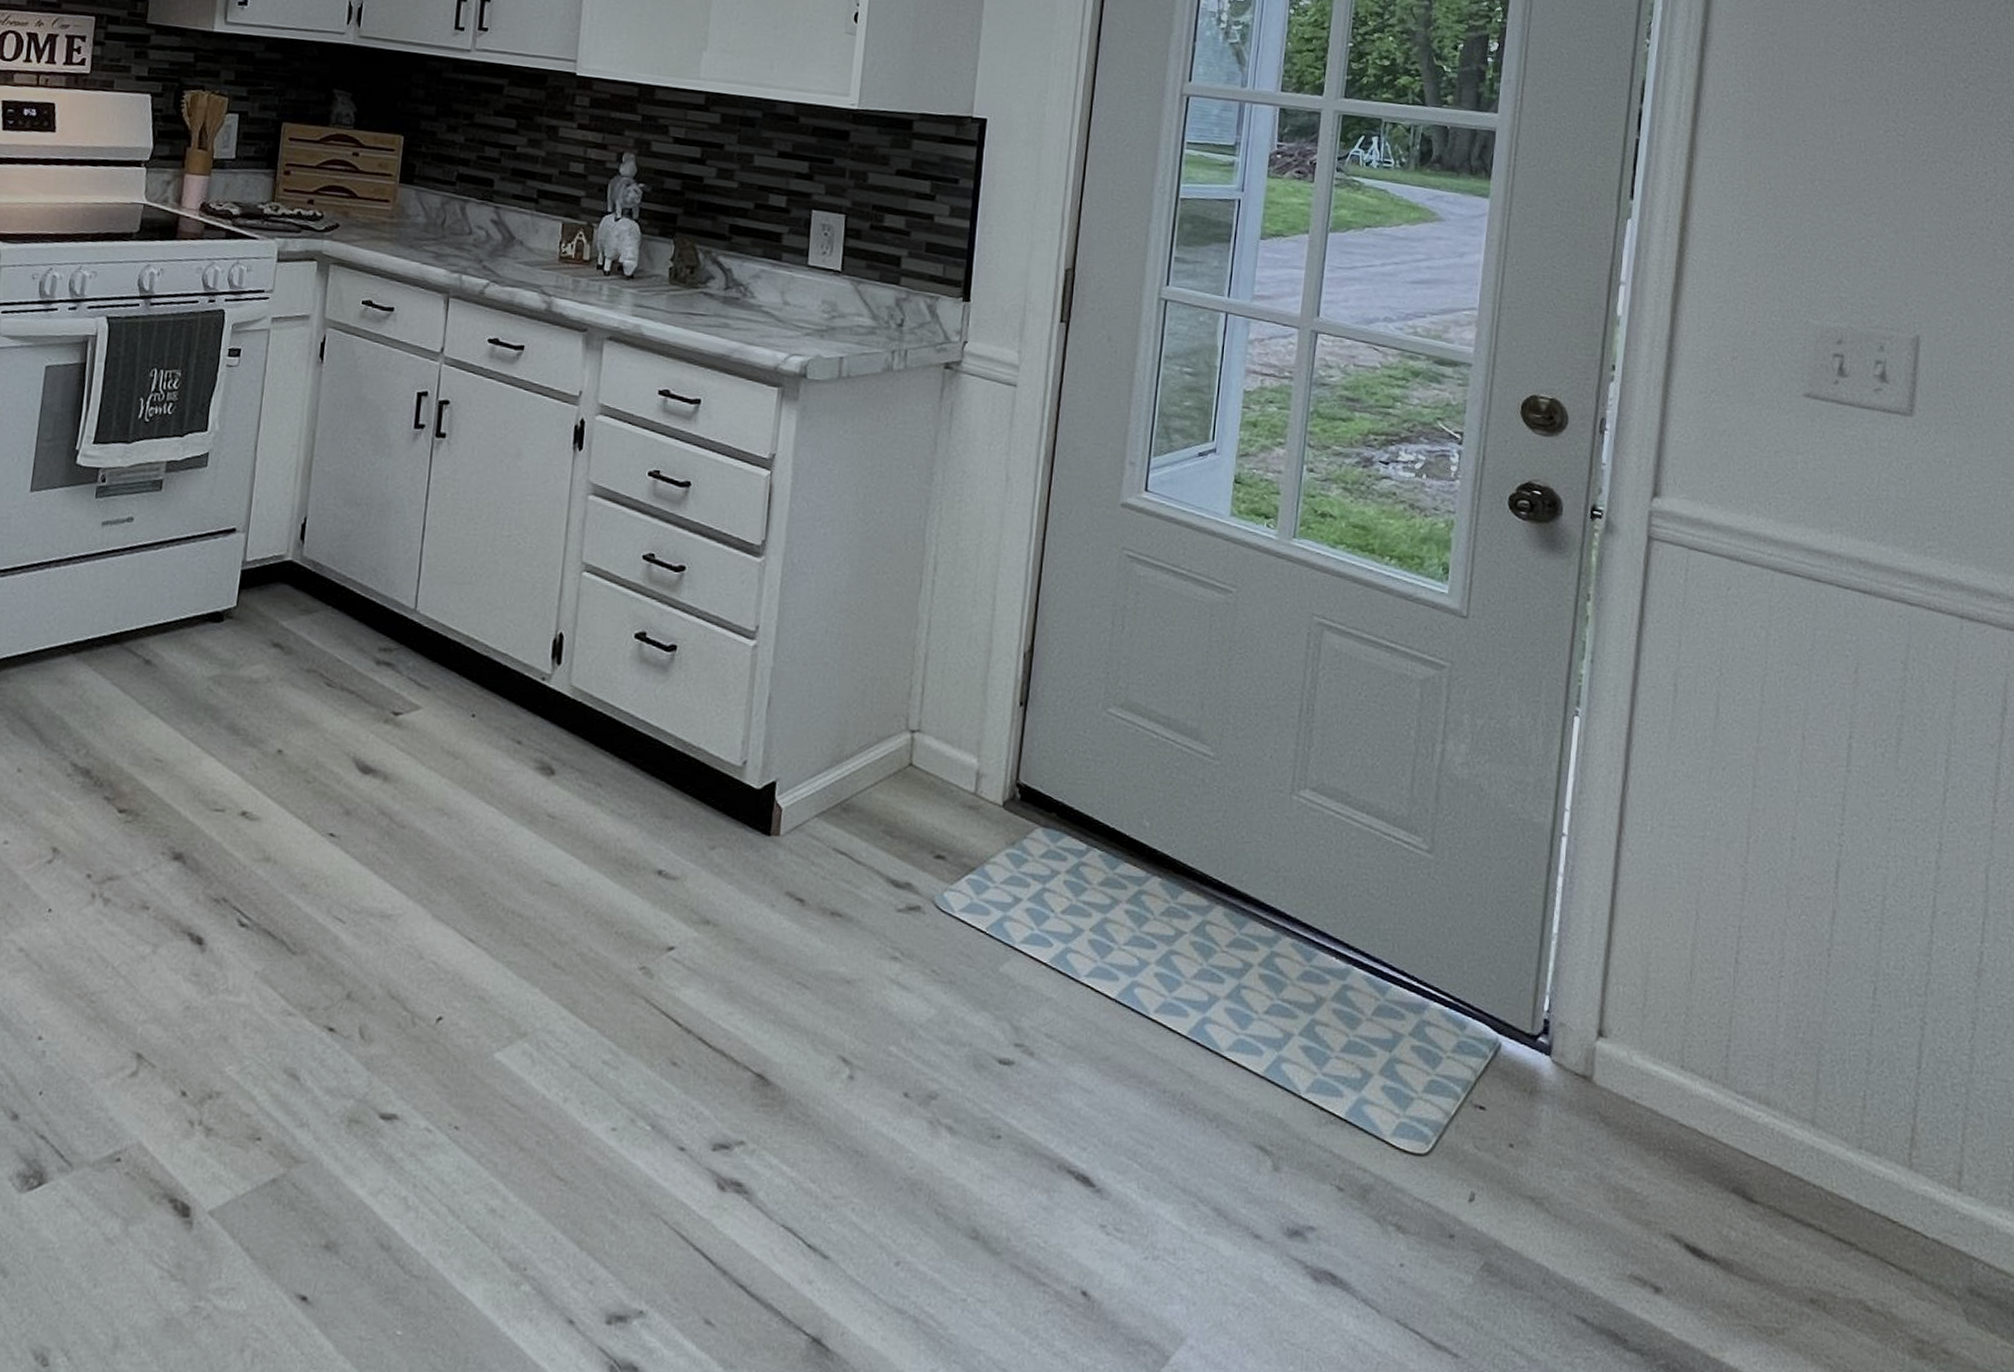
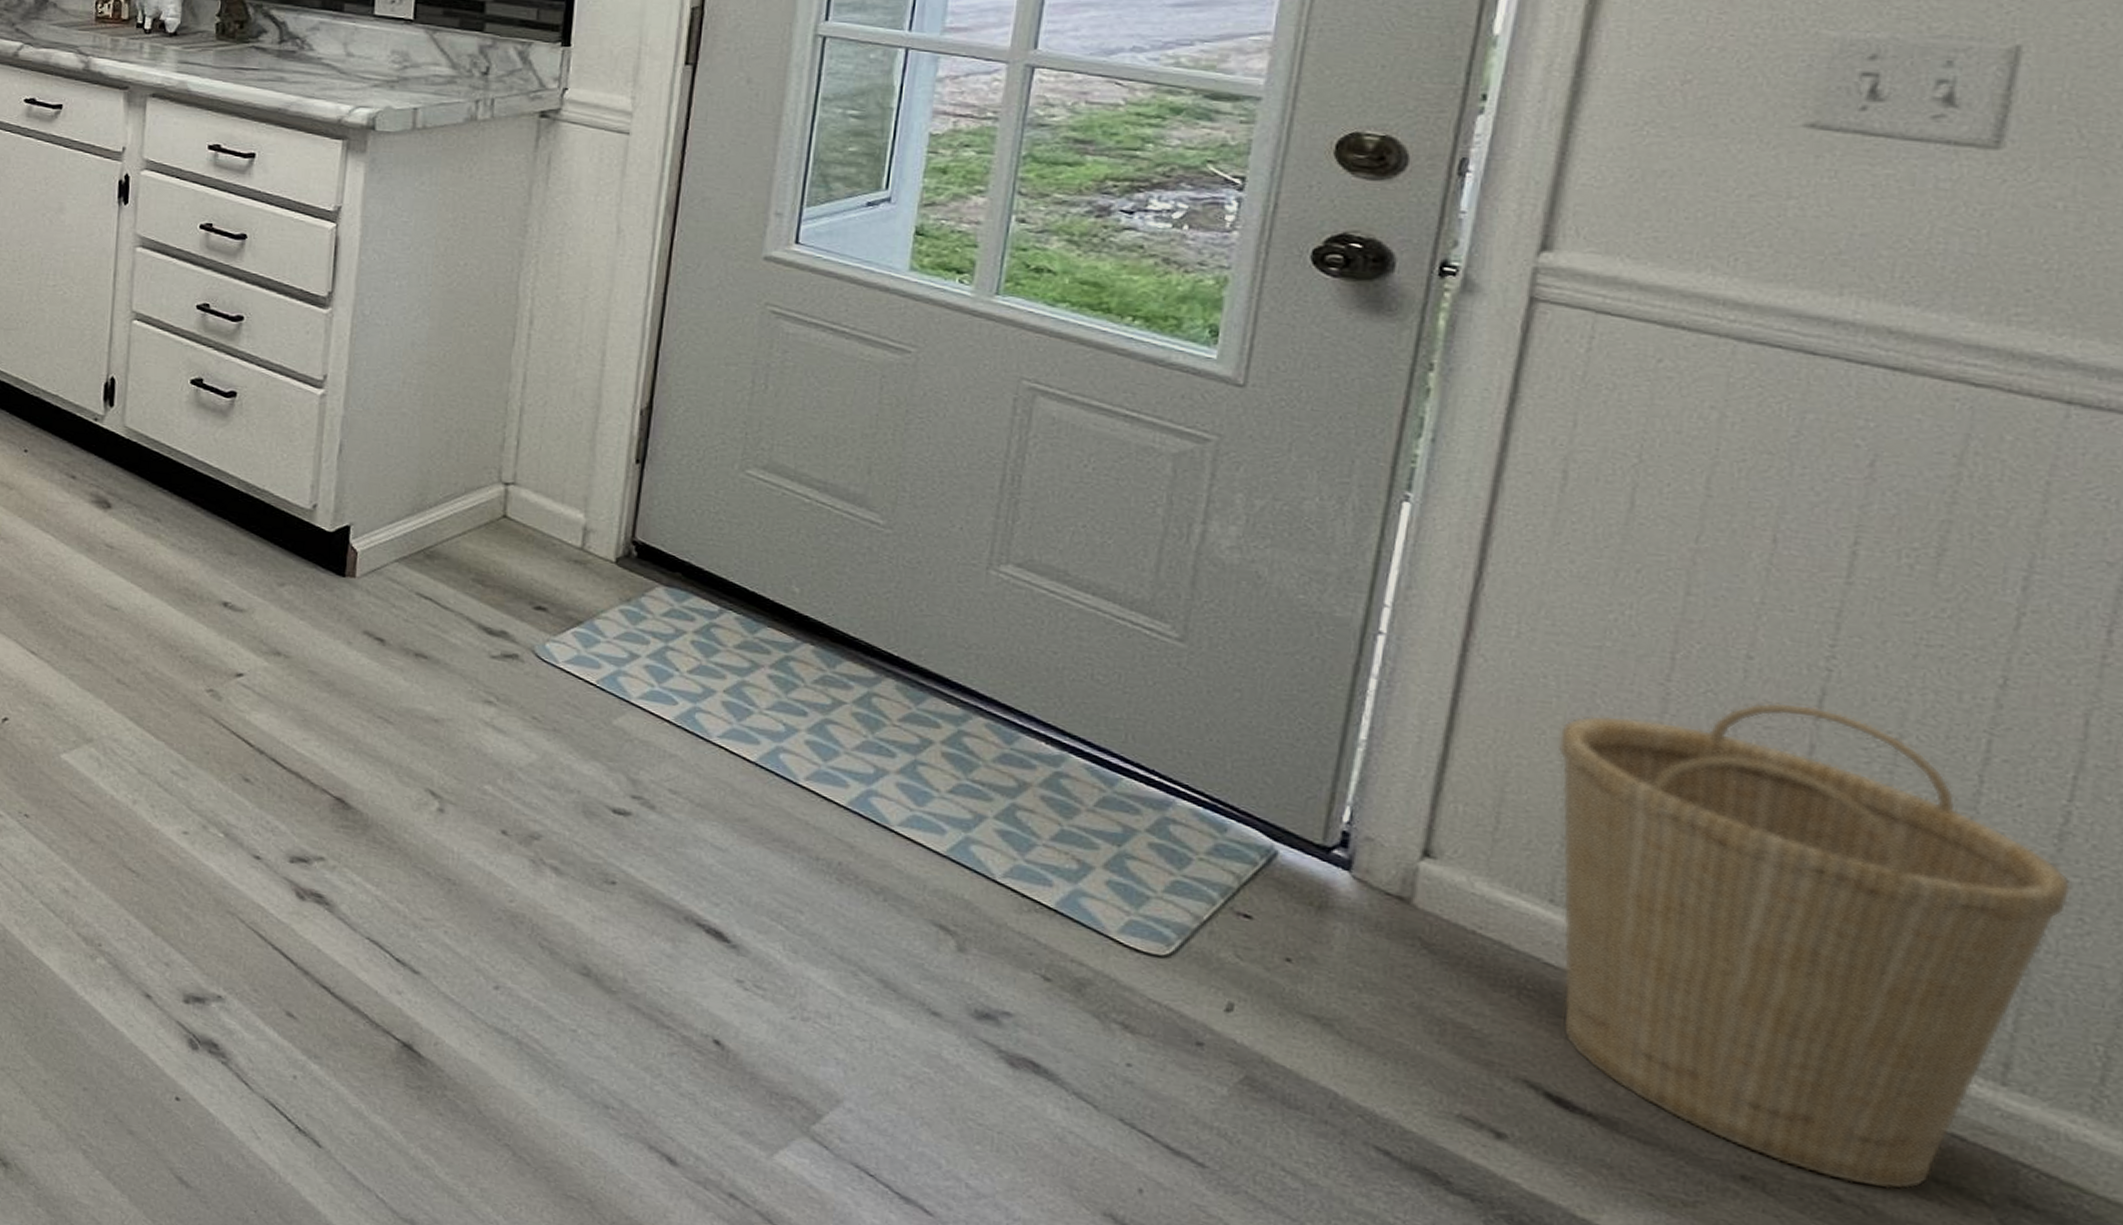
basket: none [1680,876,1987,1296] -> present [1557,702,2072,1190]

